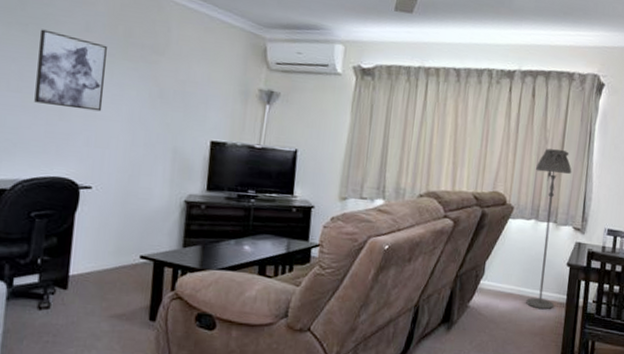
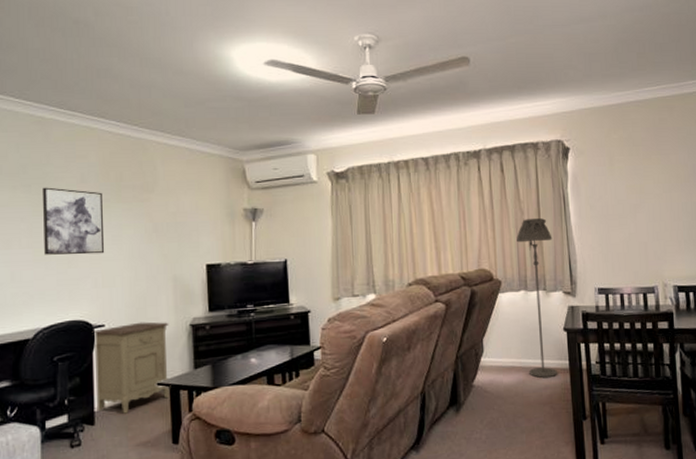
nightstand: none [71,189,162,283] -> present [92,322,171,414]

